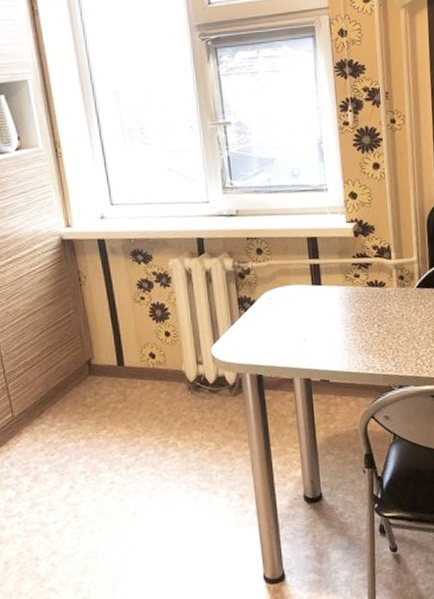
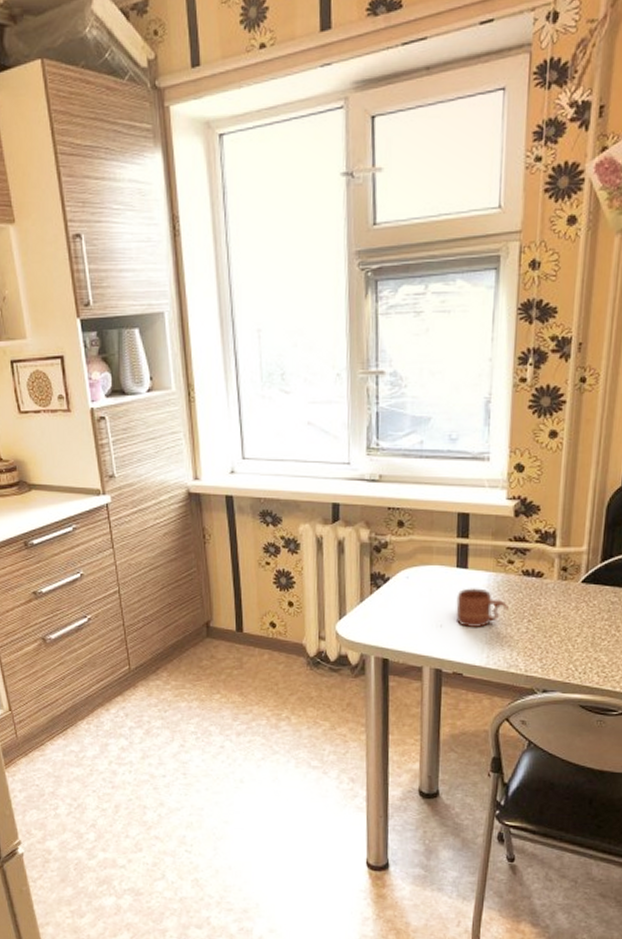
mug: none [315,301,360,337] -> present [456,588,508,627]

